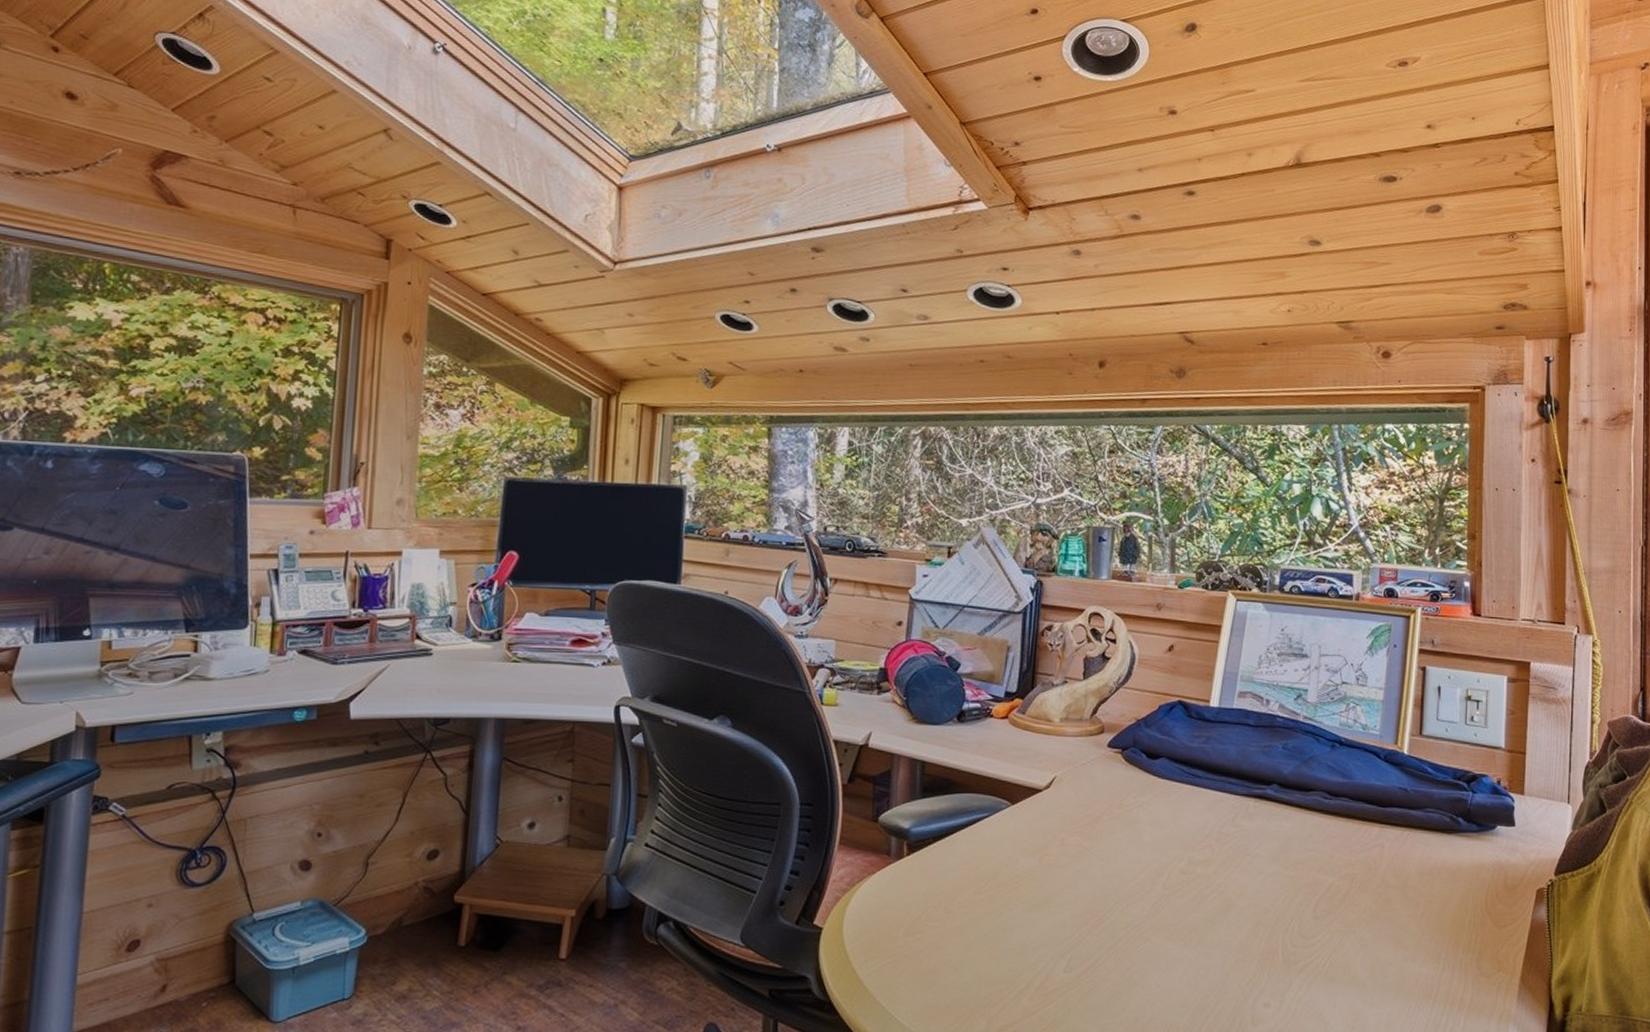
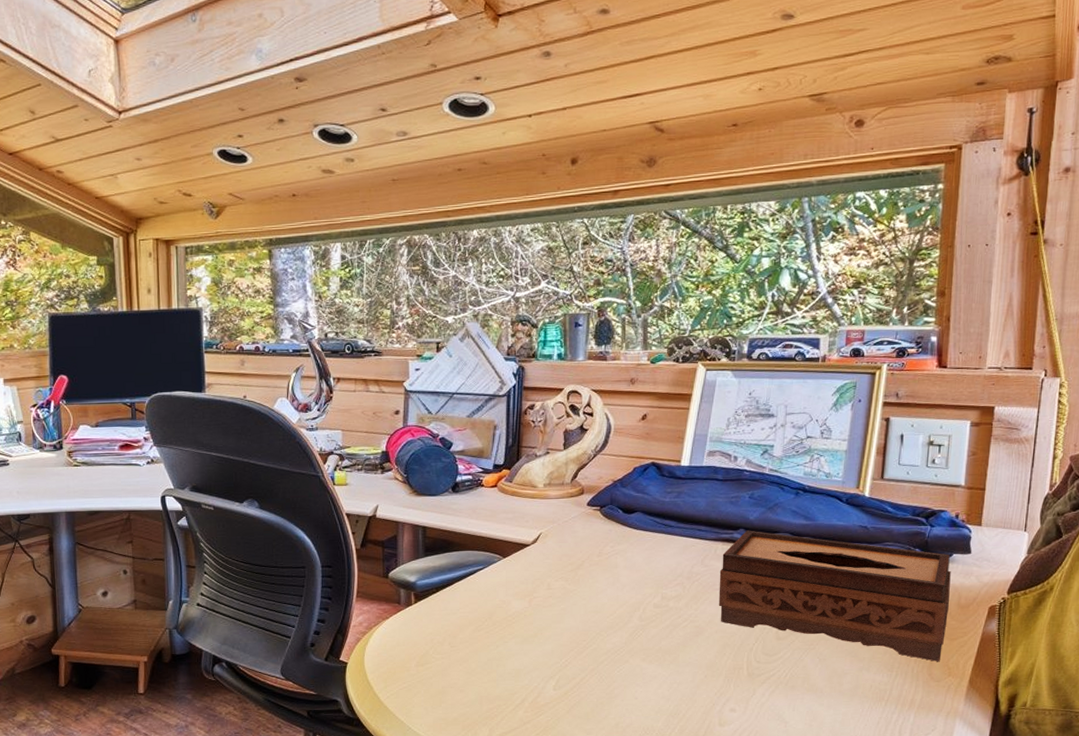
tissue box: none [1250,786,1496,954] -> present [718,530,951,662]

